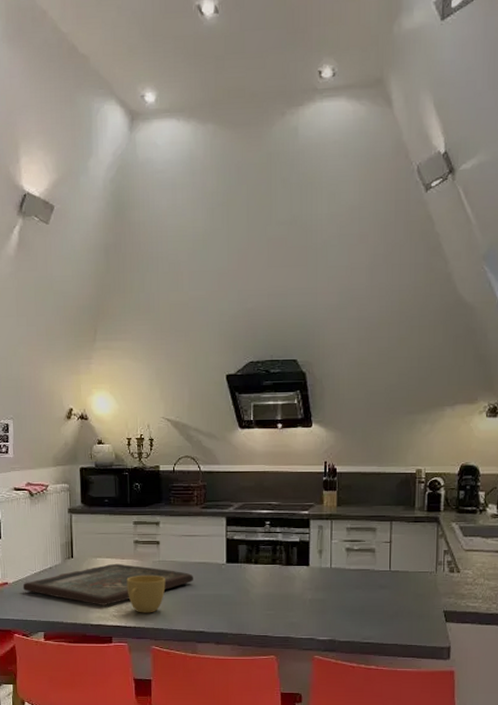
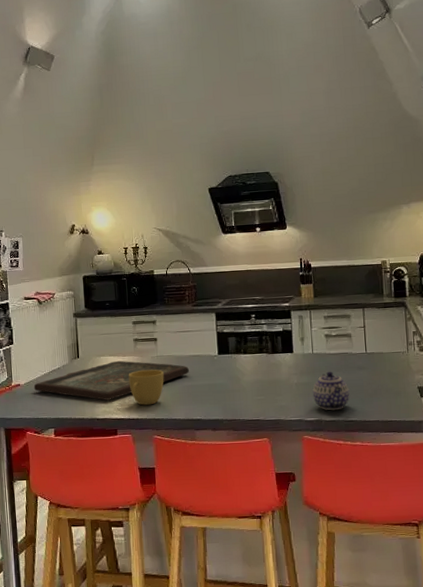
teapot: none [328,588,368,631] -> present [312,371,350,411]

